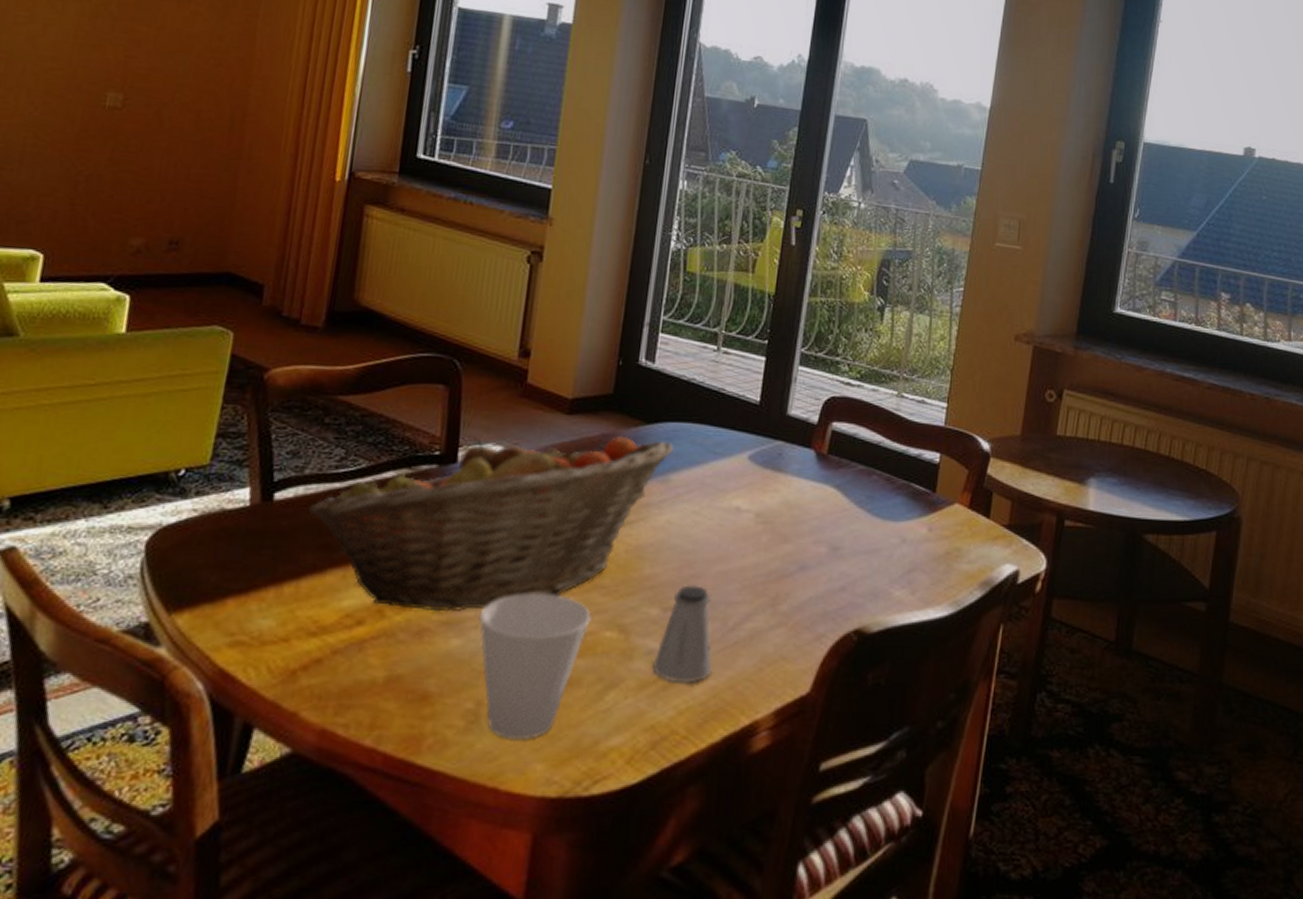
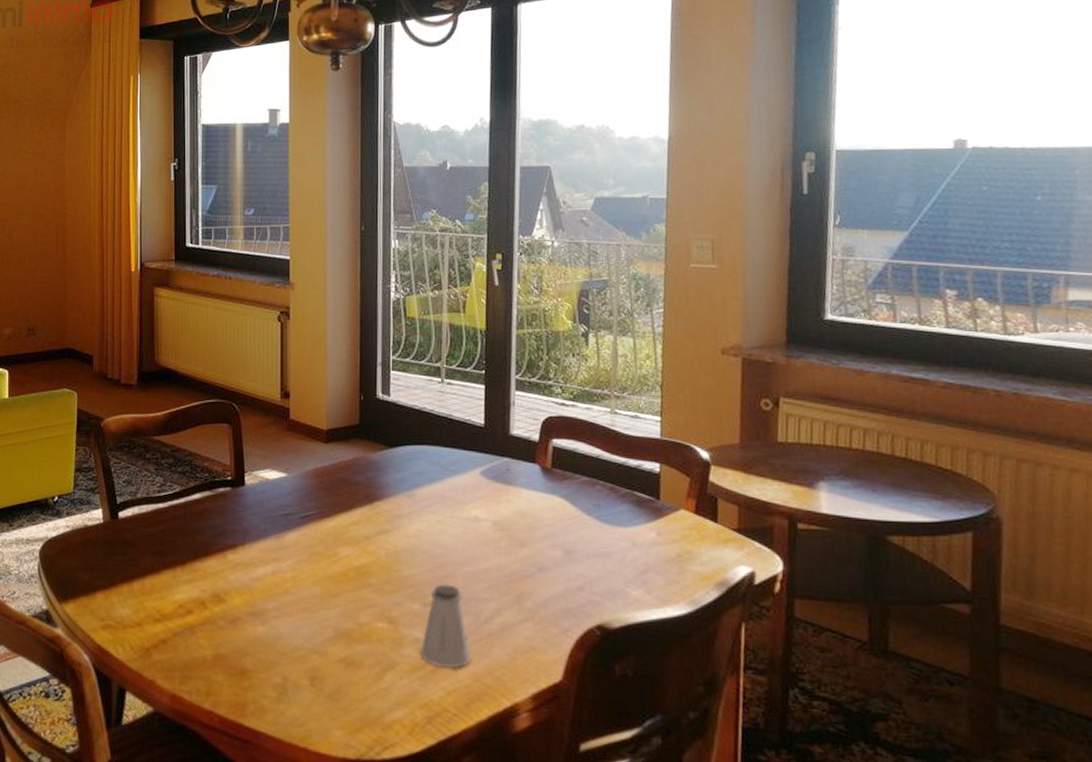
fruit basket: present [309,435,674,612] -> none [144,458,415,605]
cup: present [478,593,591,741] -> none [276,590,364,711]

